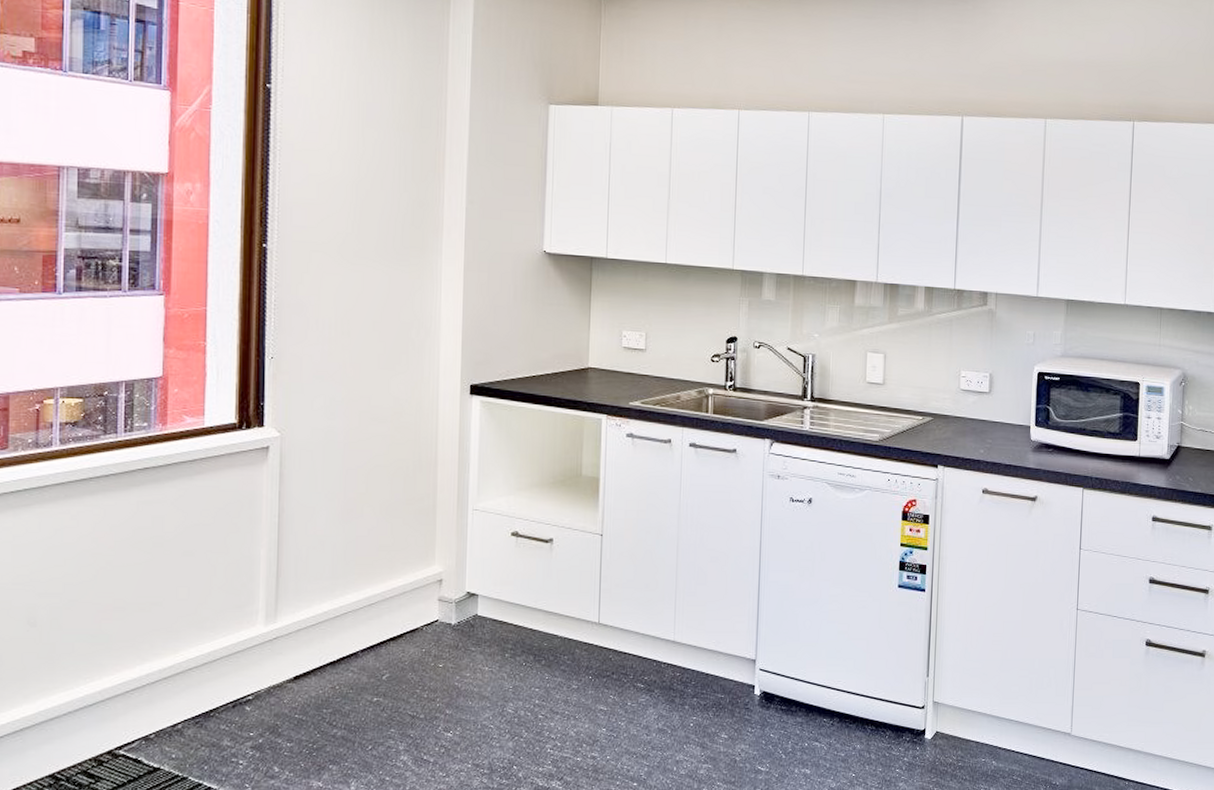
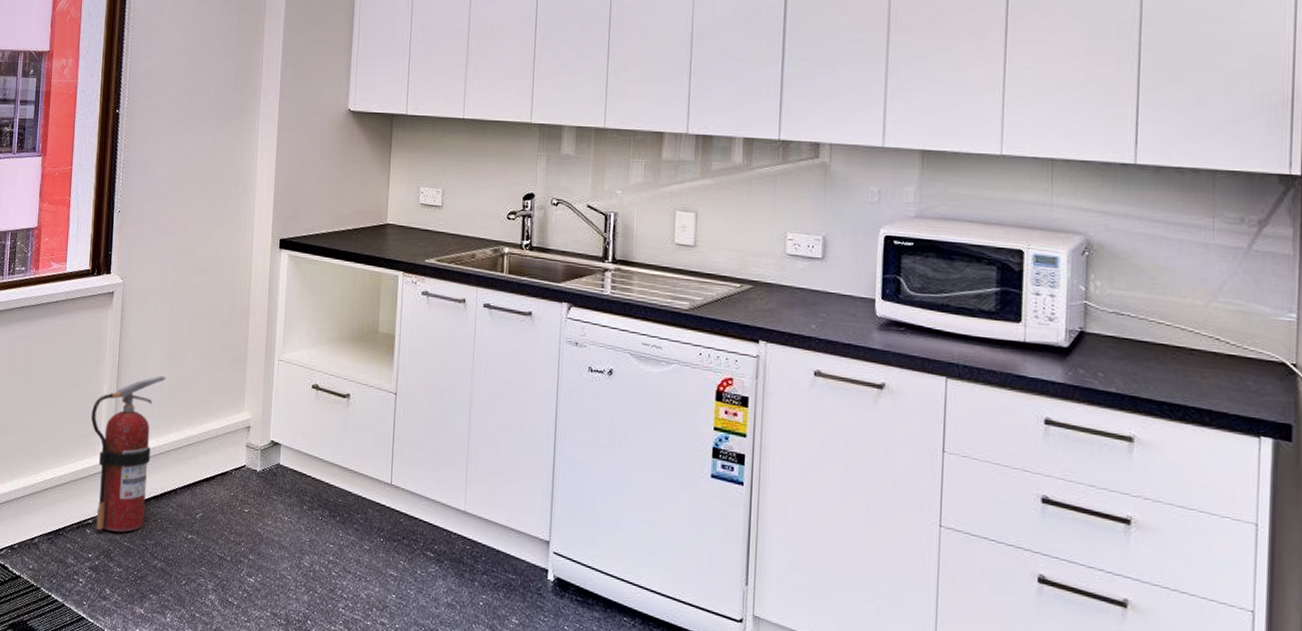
fire extinguisher: none [245,535,340,705] -> present [90,376,166,533]

